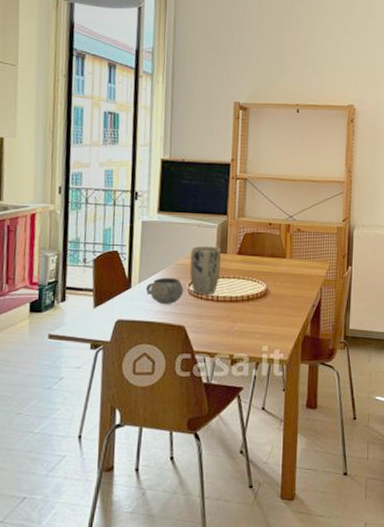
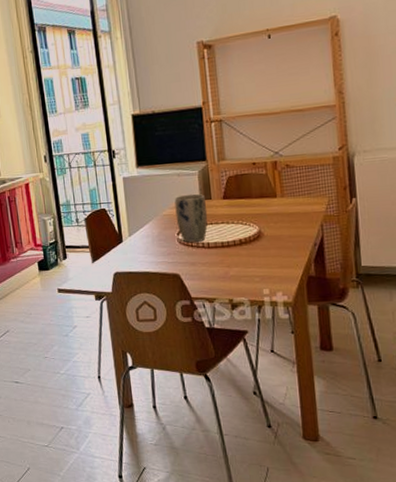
decorative bowl: present [145,277,184,304] -> none [136,228,173,255]

